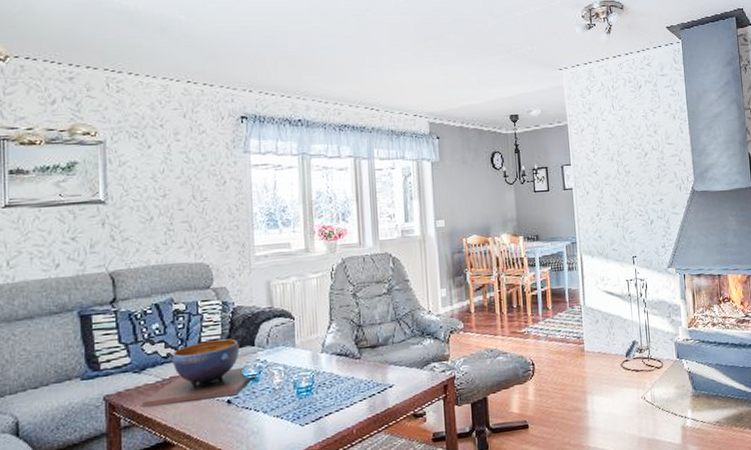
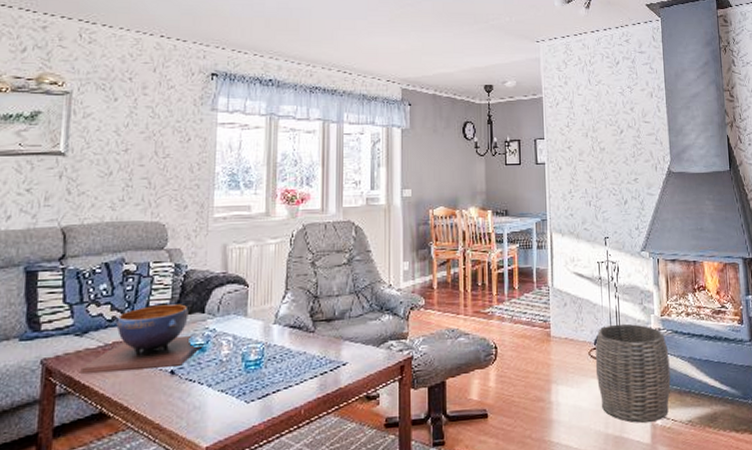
woven basket: none [627,336,699,426] -> present [595,323,671,423]

